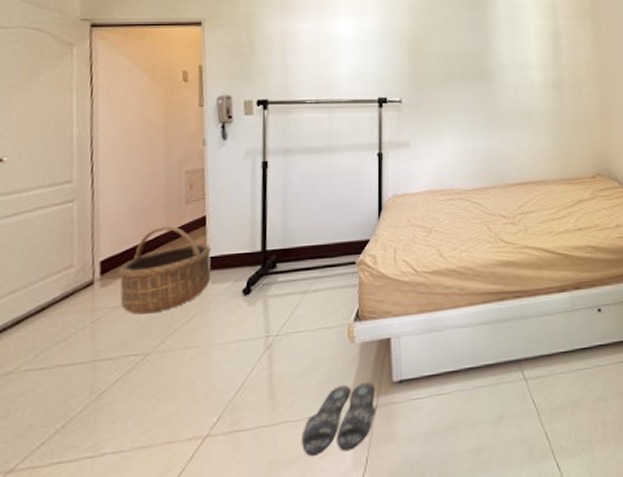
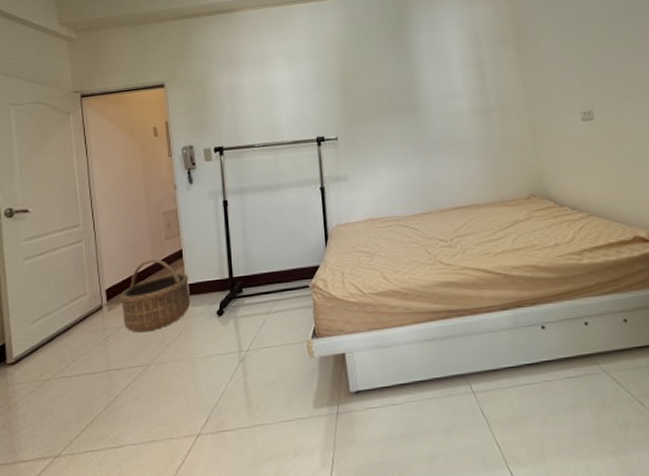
slippers: present [302,381,376,456] -> none [276,391,337,455]

